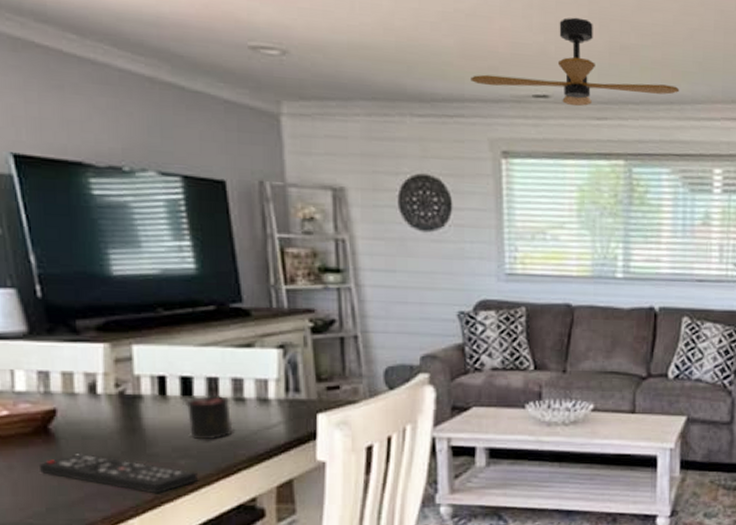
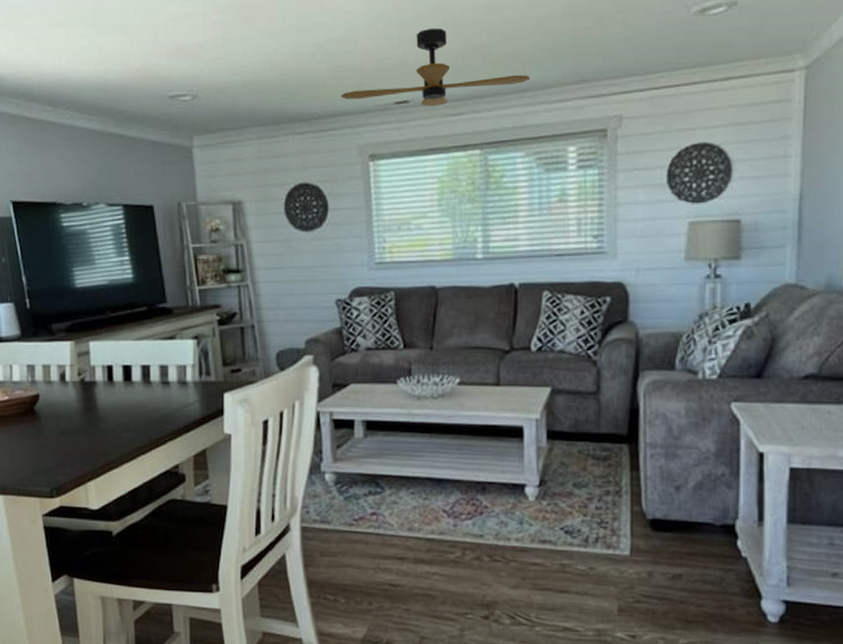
remote control: present [40,452,199,494] -> none [28,428,137,462]
candle: present [186,382,233,440] -> none [127,369,161,417]

